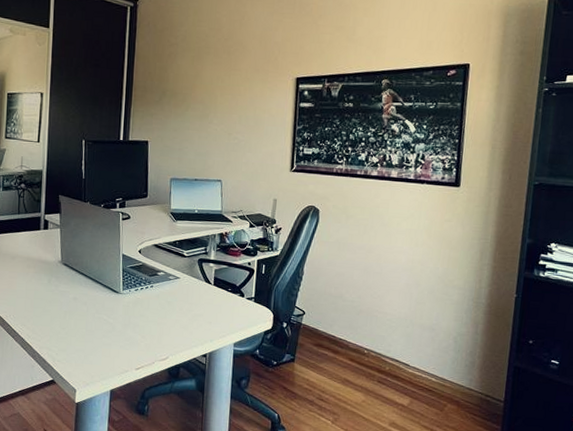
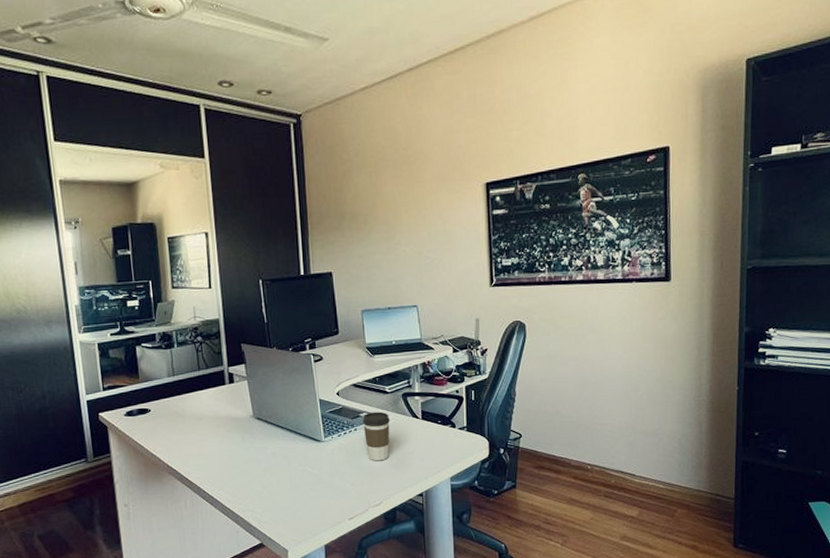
coffee cup: none [159,272,184,319] -> present [362,411,390,461]

